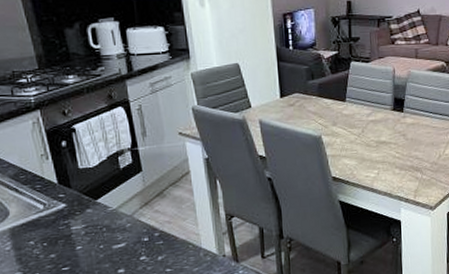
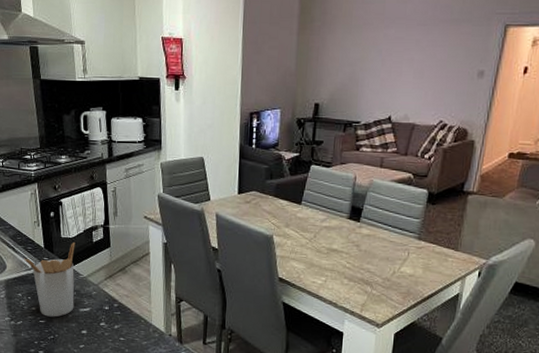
utensil holder: none [33,172,105,262] -> present [24,242,75,317]

